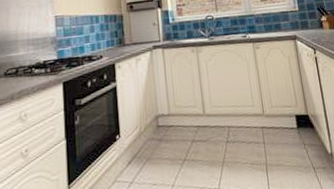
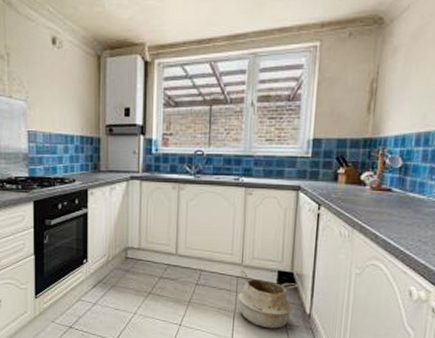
woven basket: none [263,120,316,176] -> present [238,270,298,329]

